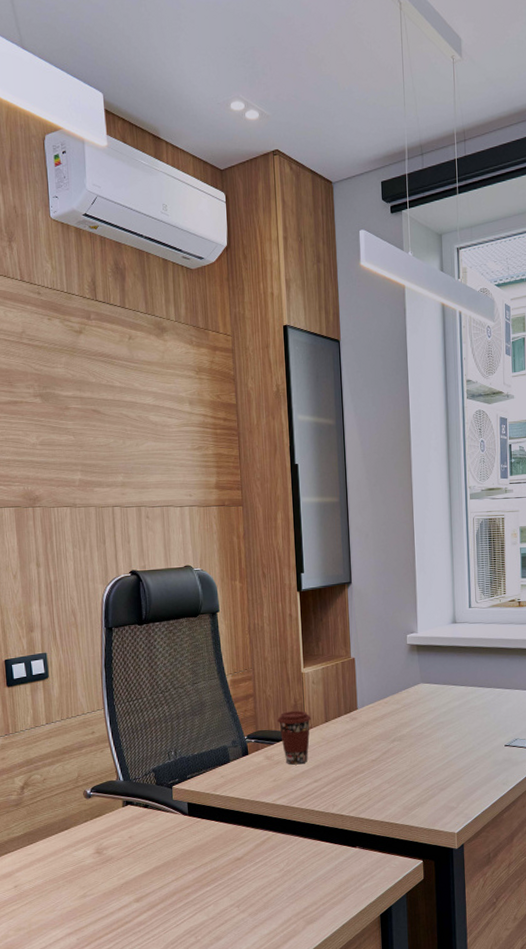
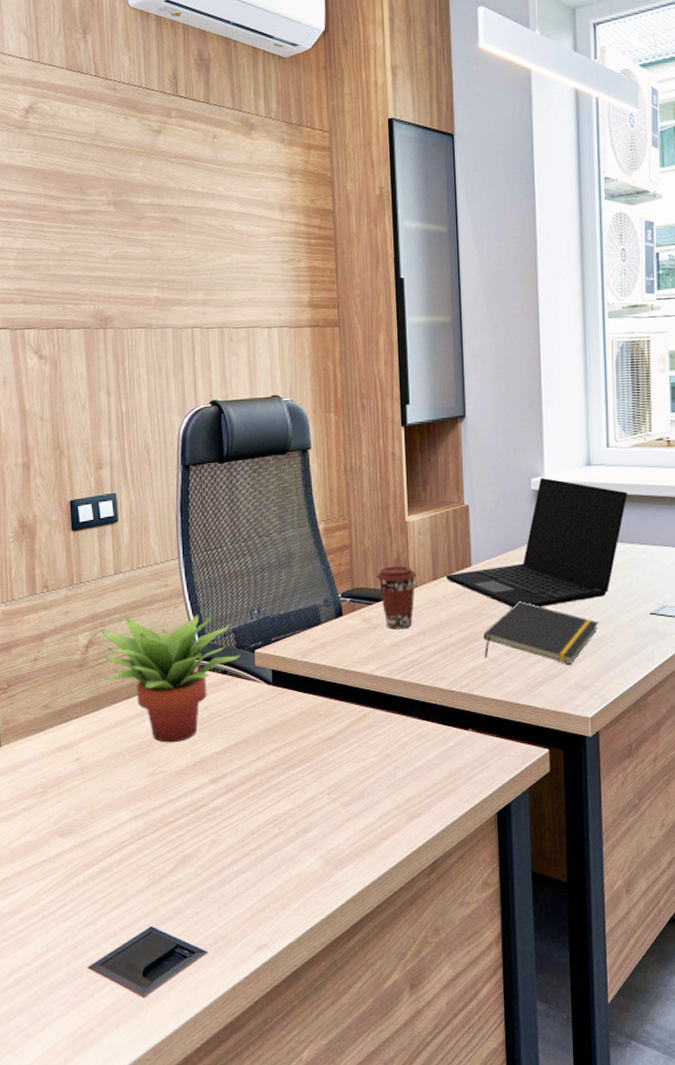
succulent plant: none [34,757,160,869] -> present [100,614,241,743]
laptop: none [336,633,486,744] -> present [446,477,627,608]
notepad: none [368,738,463,790] -> present [483,601,599,664]

